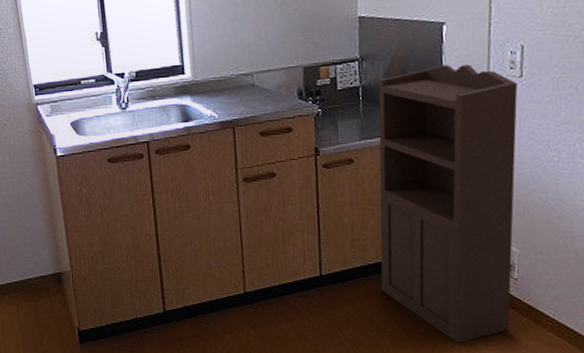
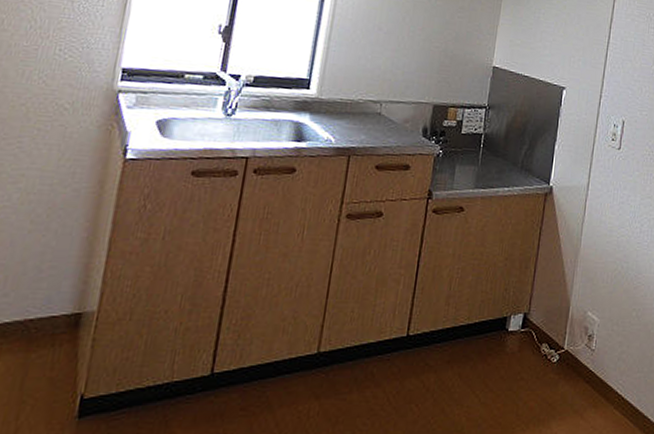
storage cabinet: present [378,64,518,343] -> none [467,126,616,421]

